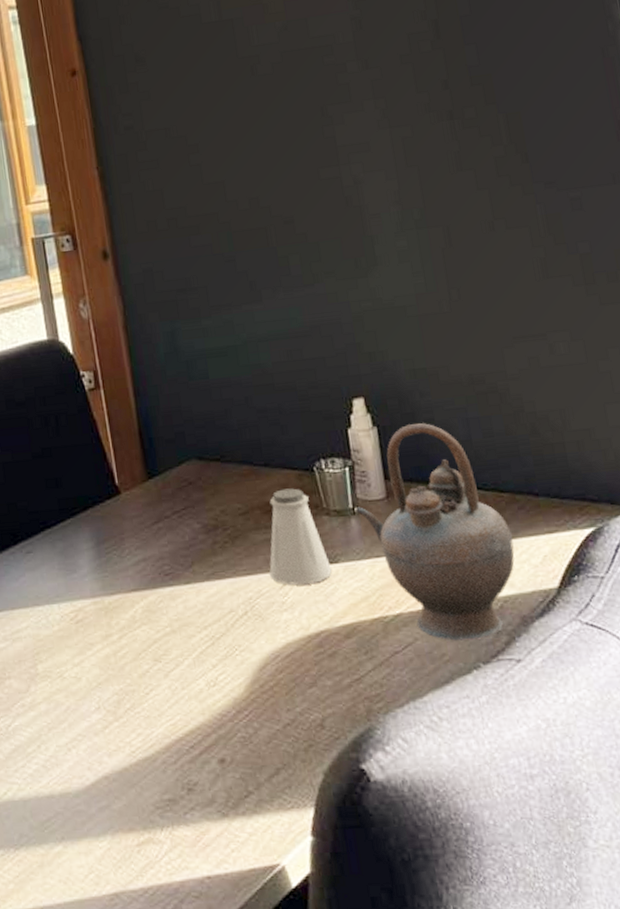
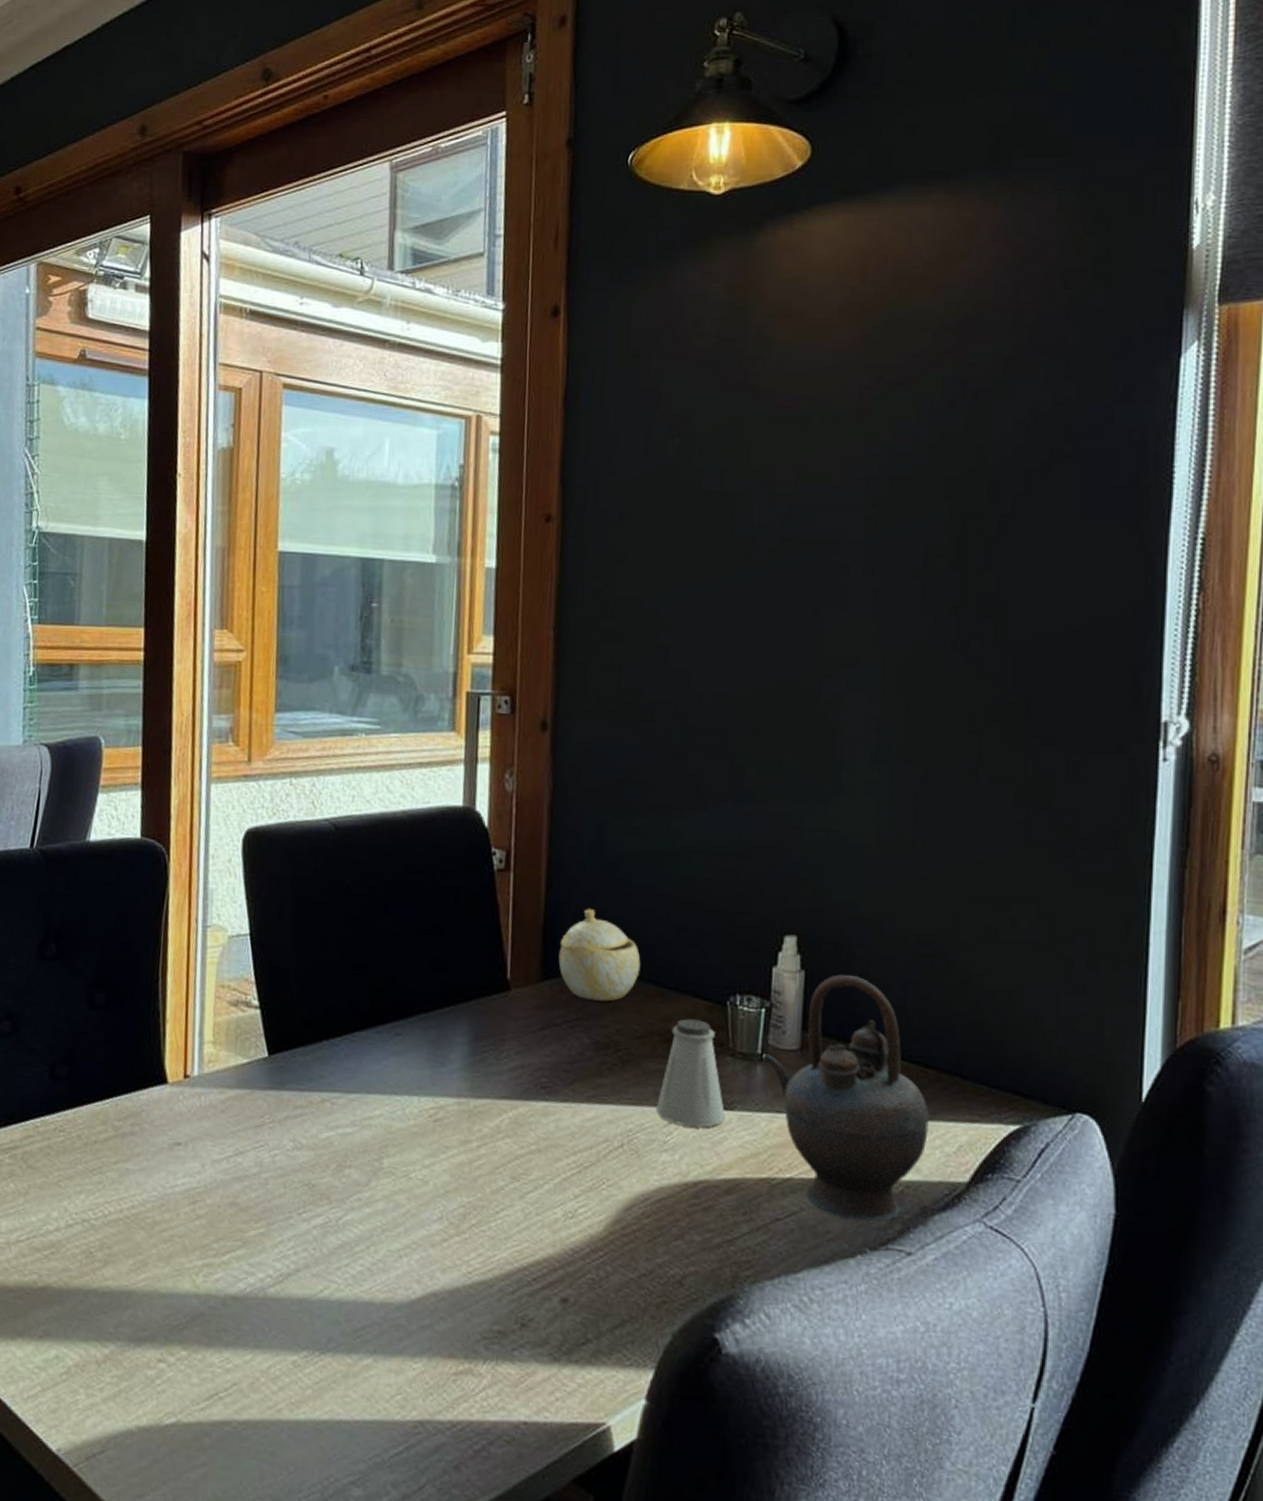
sugar bowl: none [156,408,232,489] -> present [558,909,641,1002]

